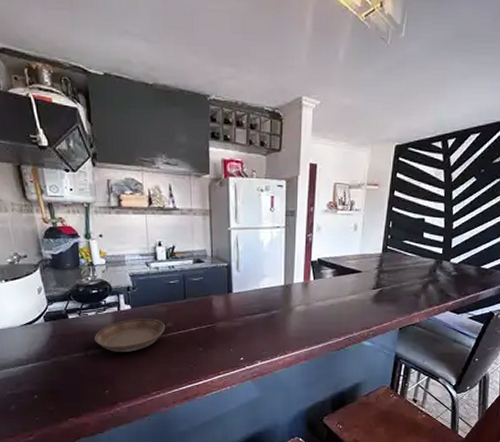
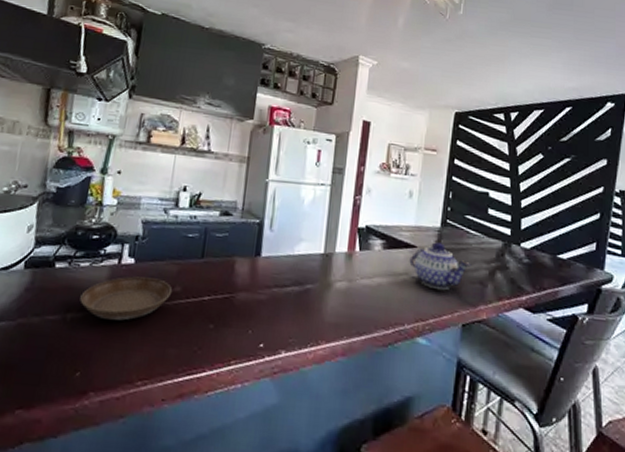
teapot: none [355,266,408,304] -> present [409,242,471,291]

